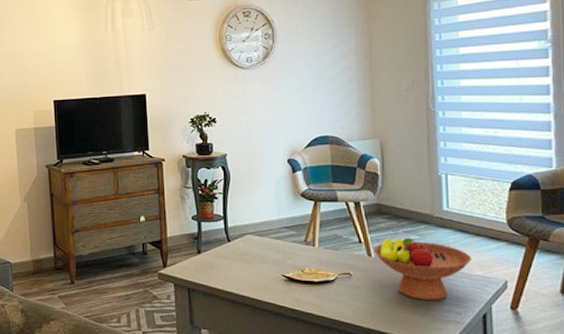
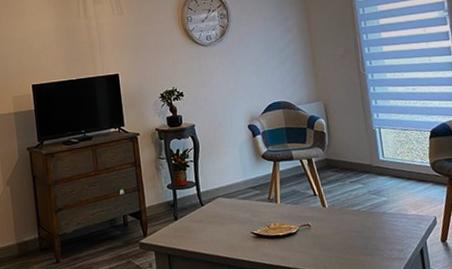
fruit bowl: present [373,237,471,301] -> none [326,186,406,242]

